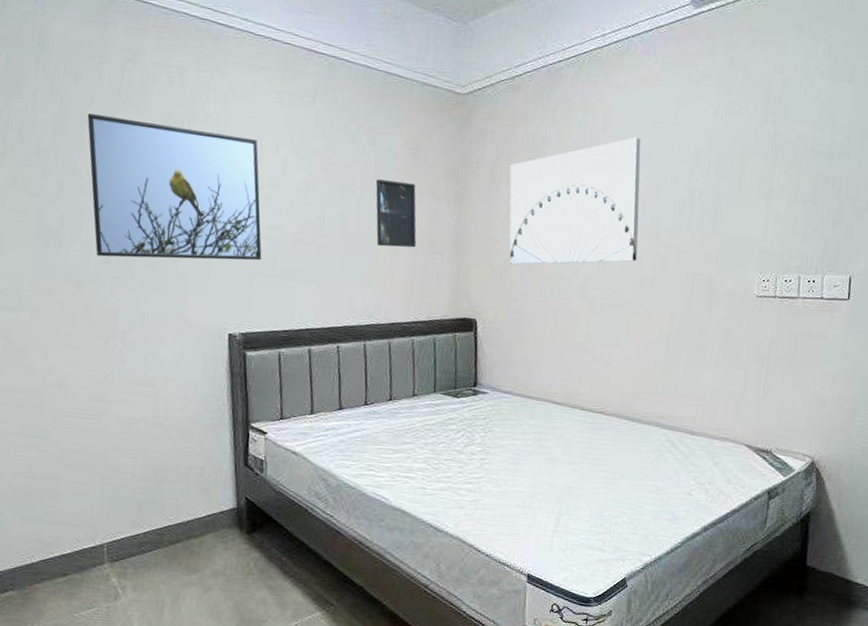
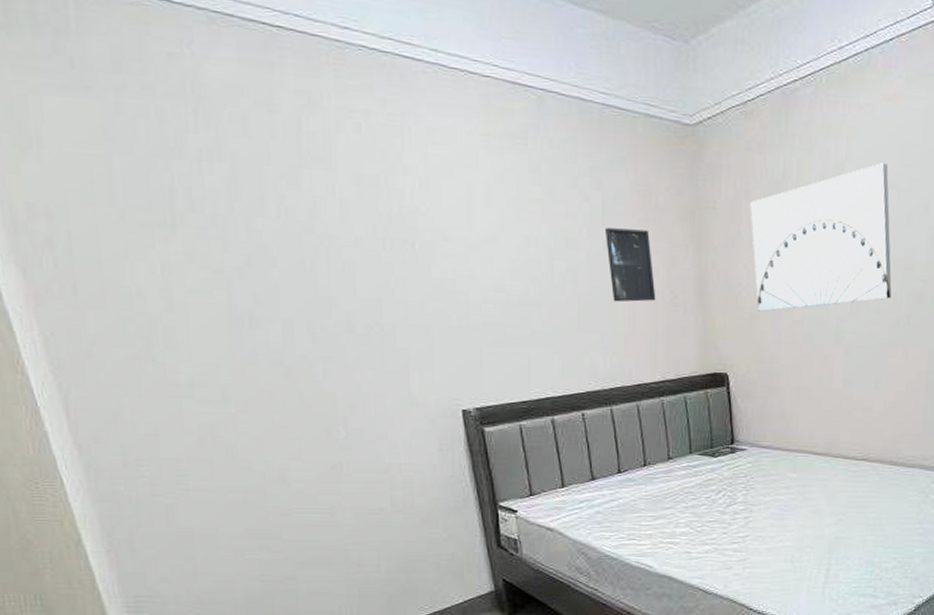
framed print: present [87,113,262,261] -> none [265,173,488,336]

